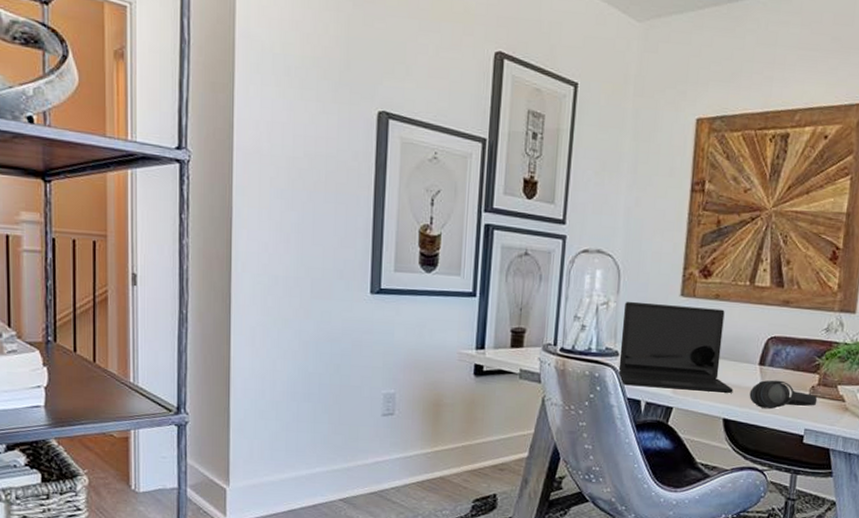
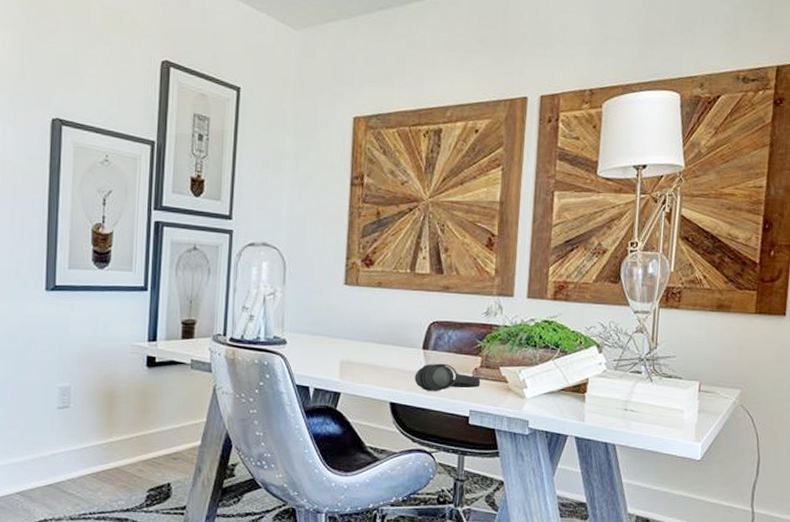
laptop: present [618,301,733,393] -> none [286,291,399,377]

